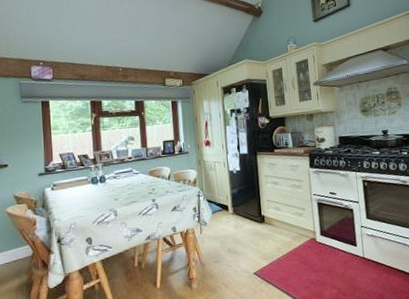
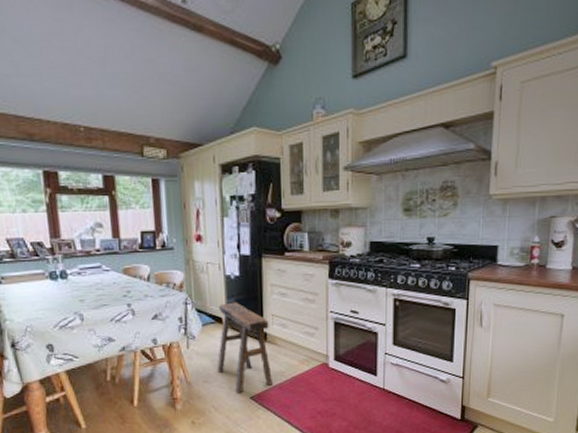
stool: none [224,192,272,270] -> present [217,302,273,393]

